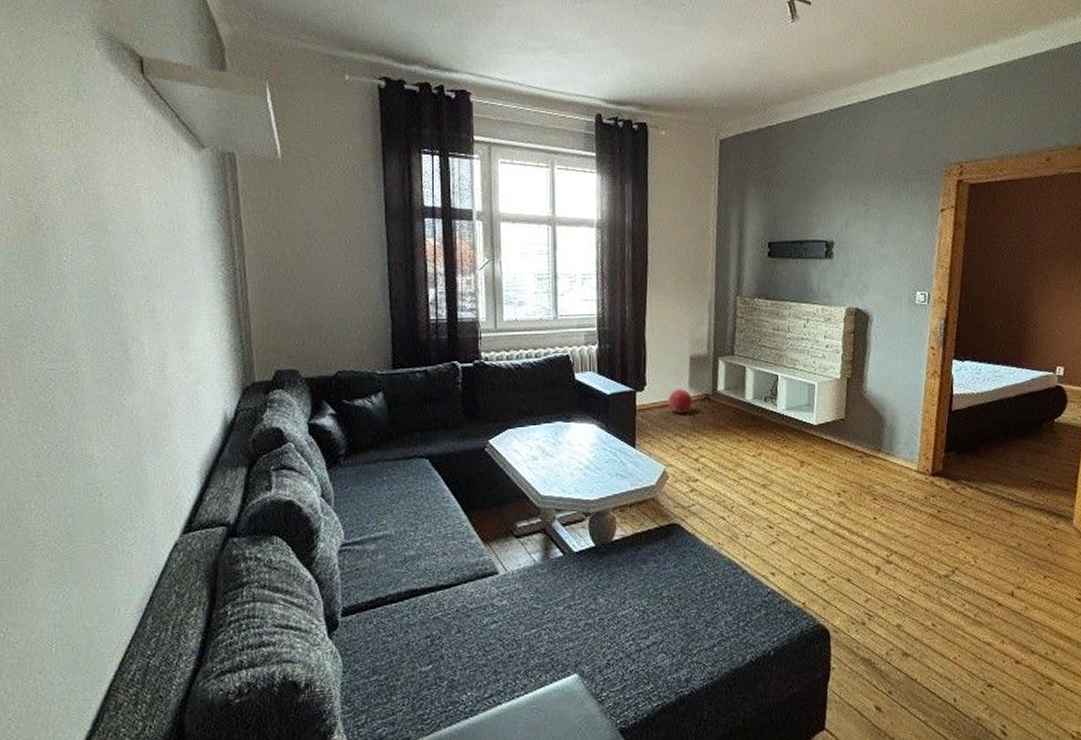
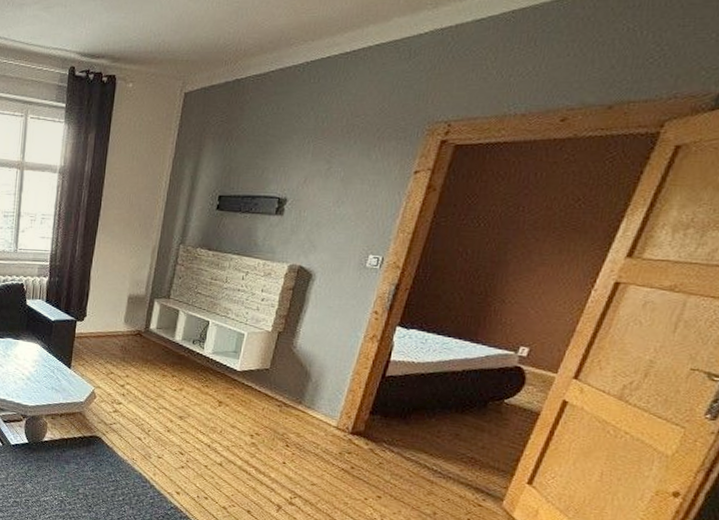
ball: present [668,389,693,414] -> none [103,323,126,345]

